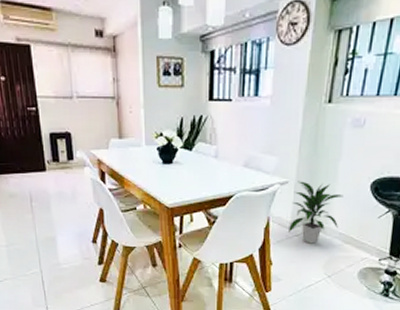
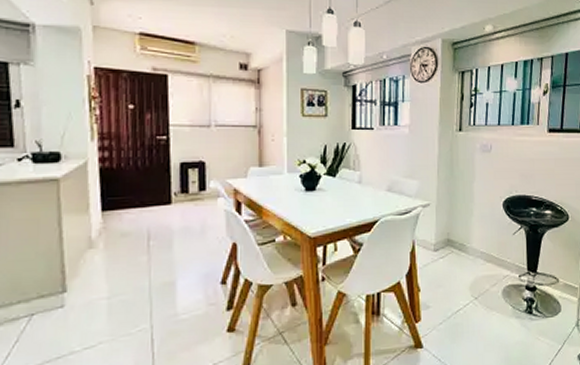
indoor plant: present [289,181,344,244] -> none [434,203,481,266]

